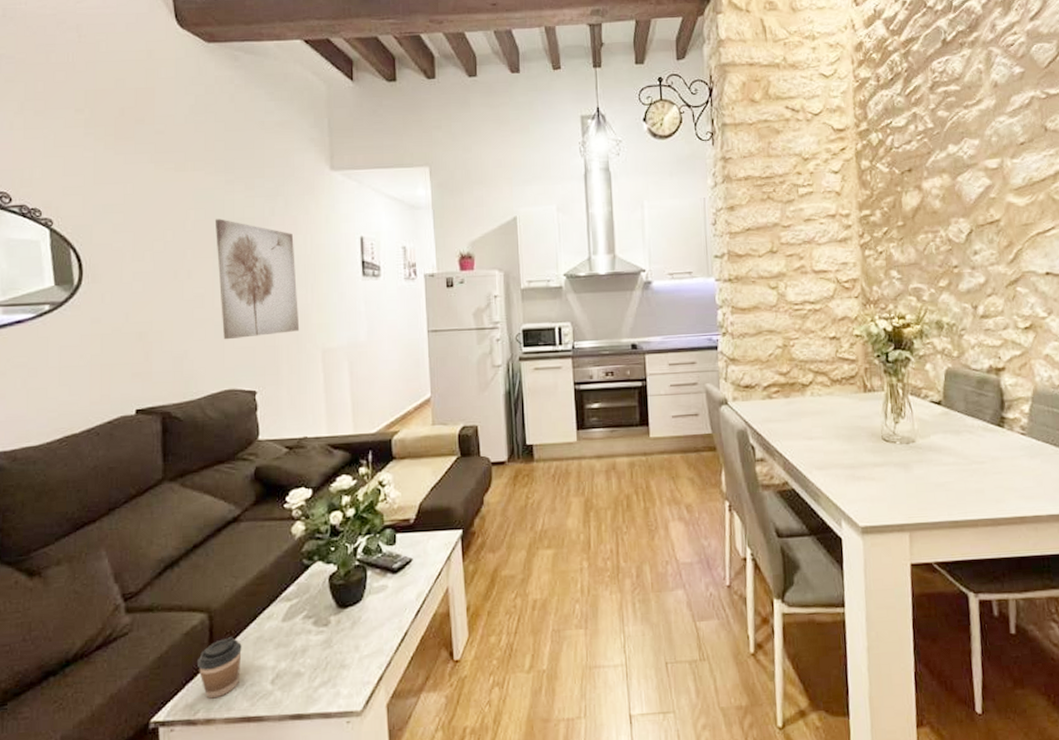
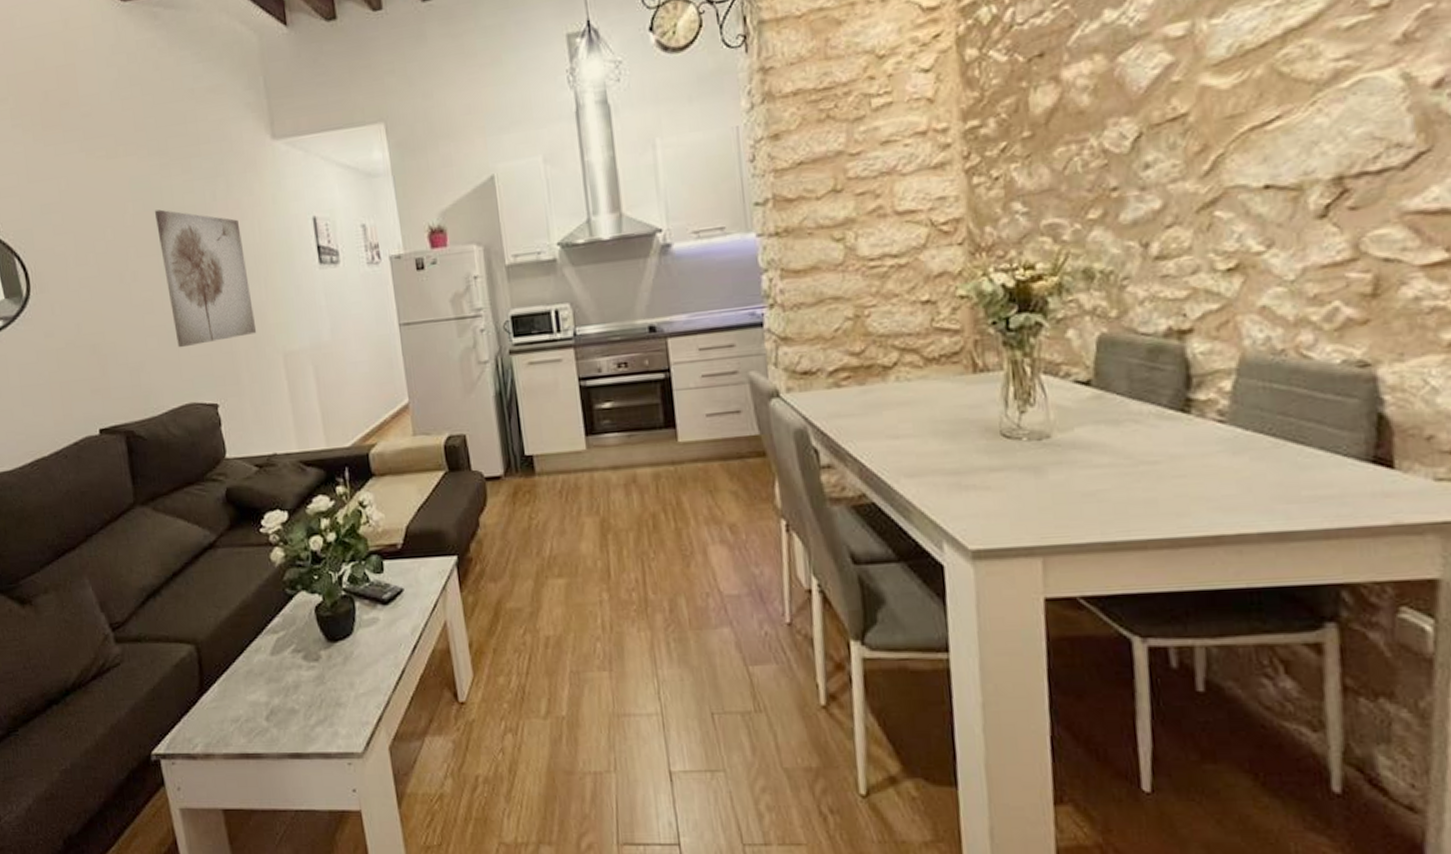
coffee cup: present [198,636,242,699] -> none [190,669,234,733]

